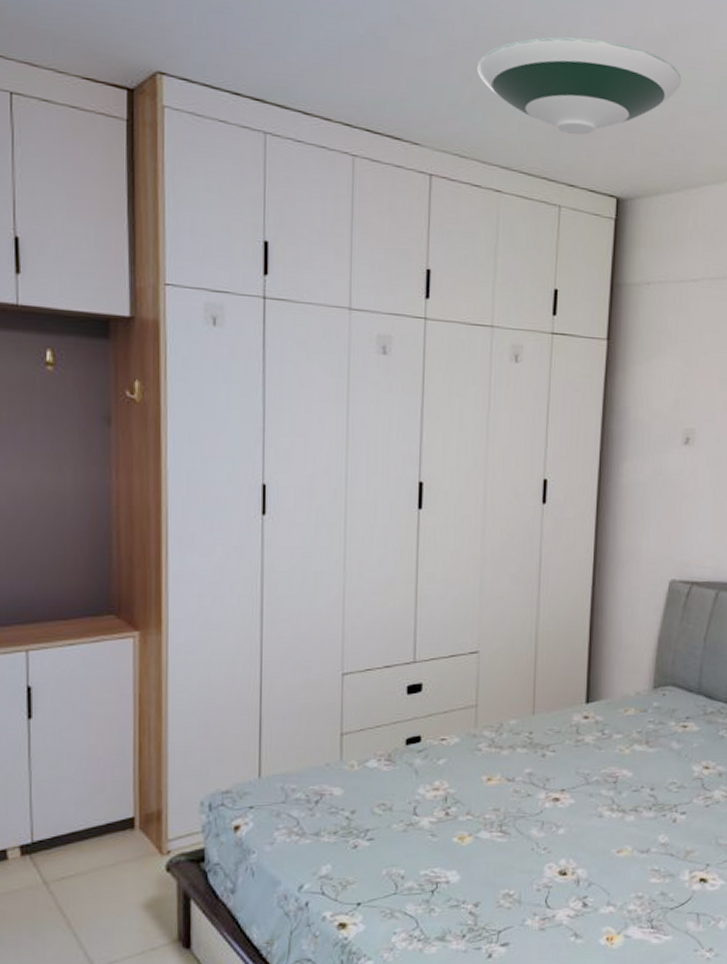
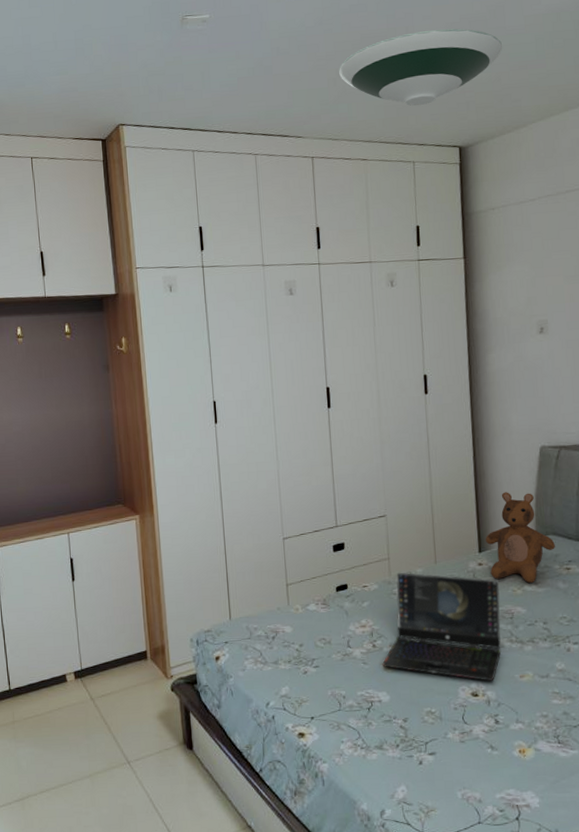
laptop computer: none [455,723,606,857] -> present [382,572,502,681]
teddy bear: none [594,632,674,741] -> present [485,492,555,583]

